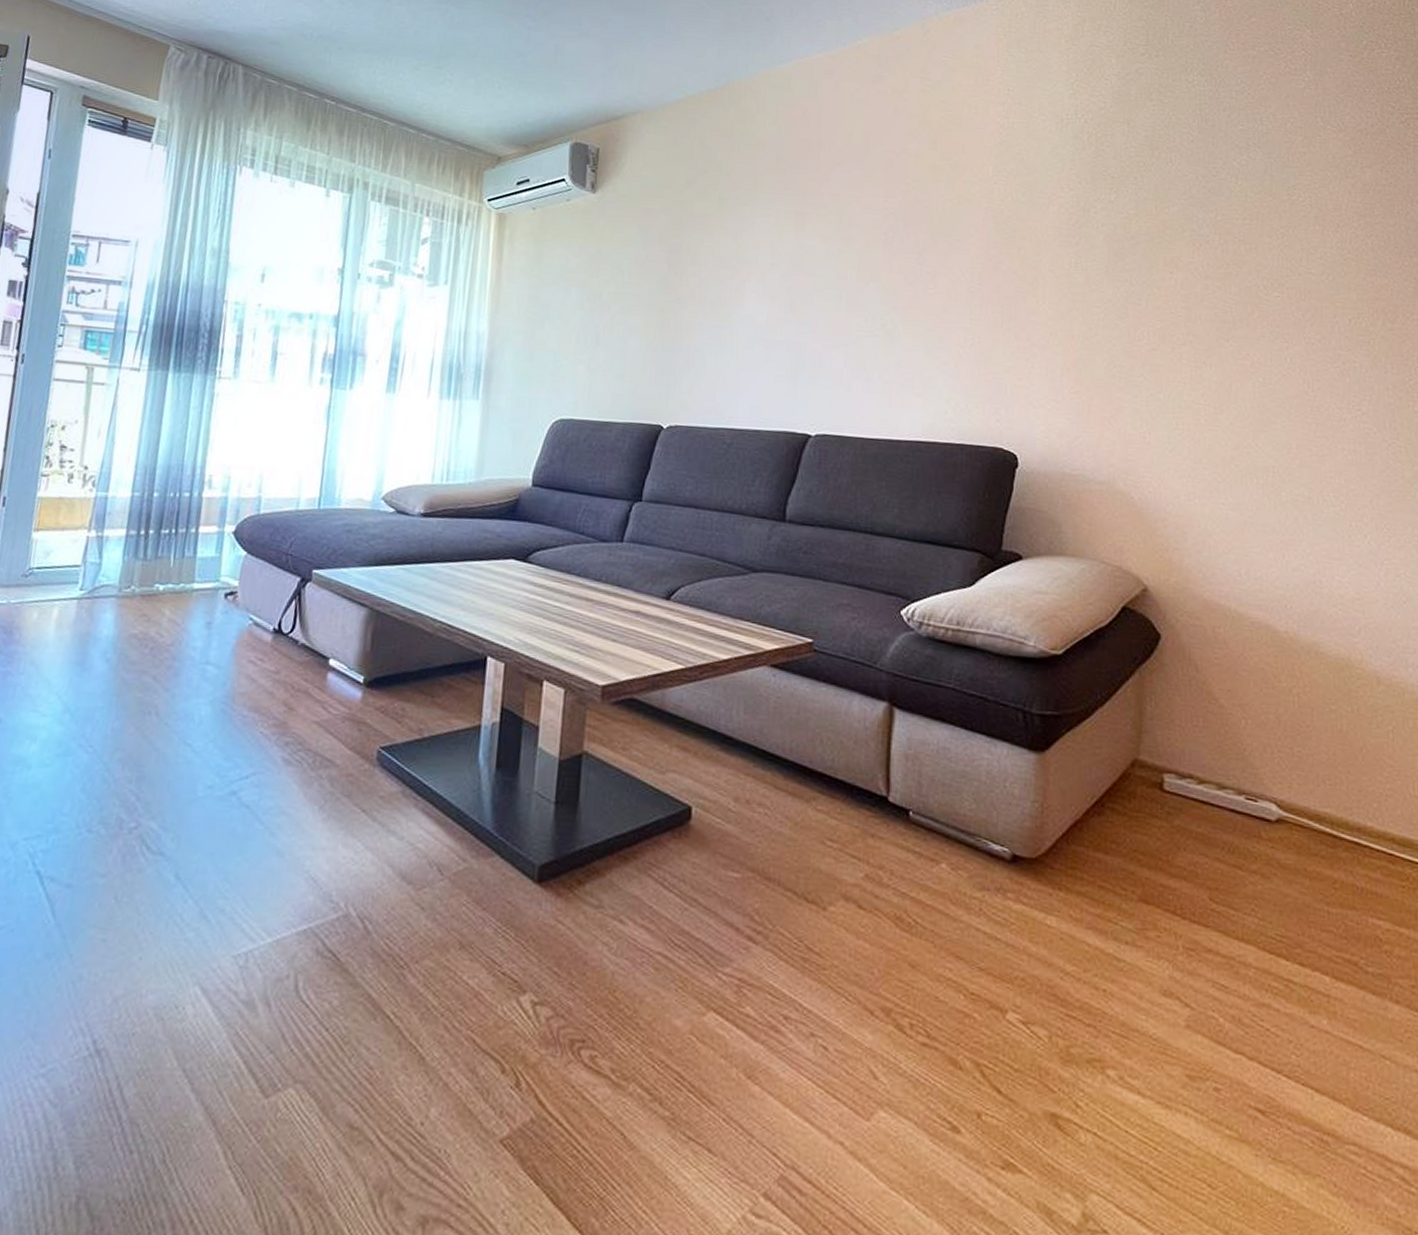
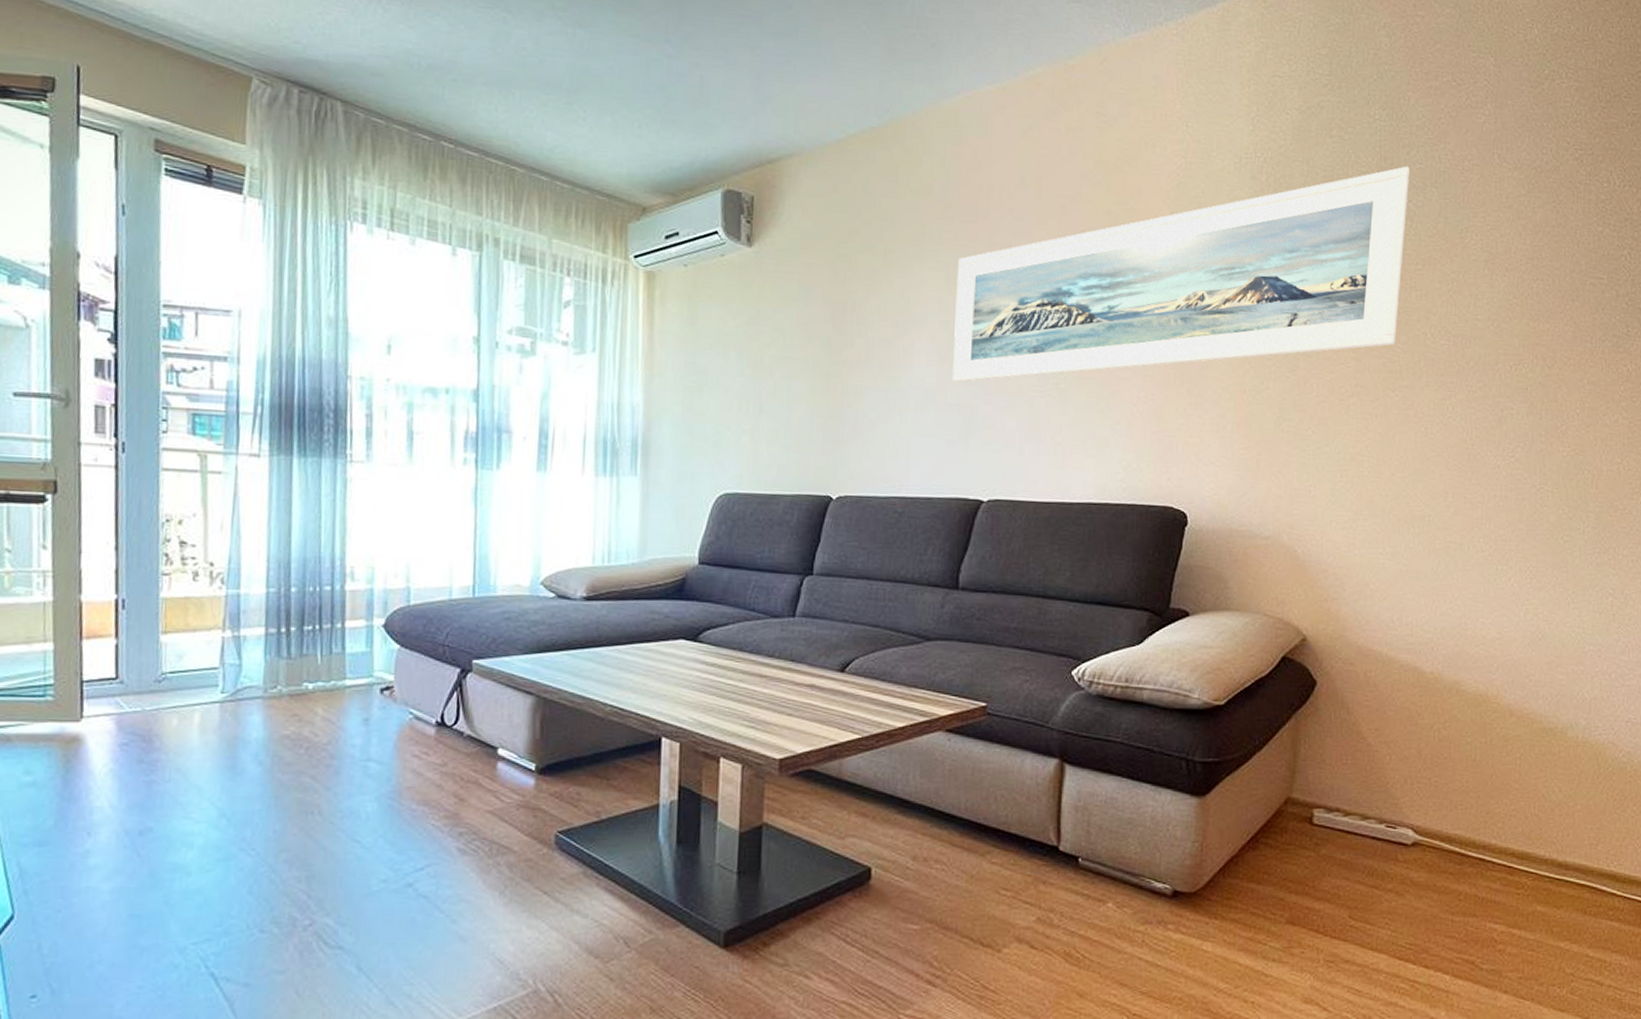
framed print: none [782,127,1232,321] -> present [952,165,1409,383]

